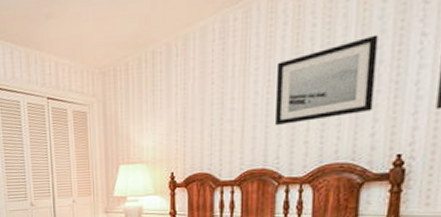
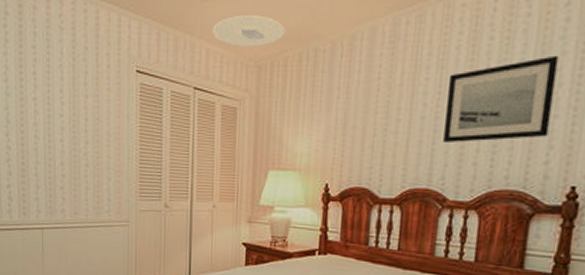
ceiling light: none [59,26,124,57] -> present [212,15,286,47]

